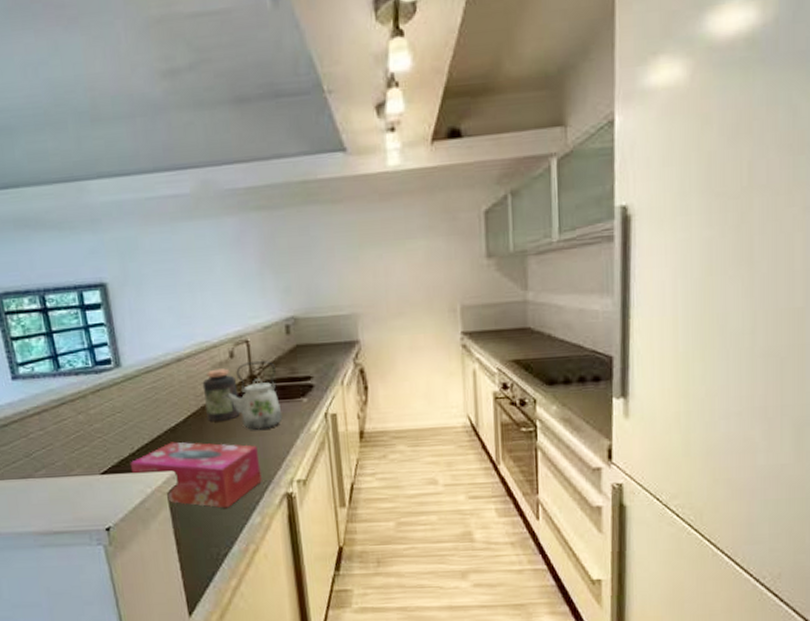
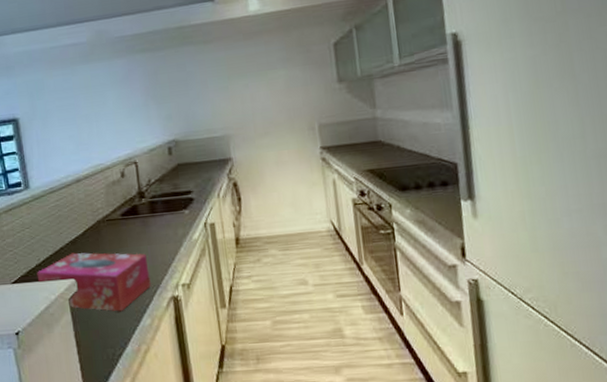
jar: present [202,368,240,421] -> none [98,186,131,233]
kettle: present [224,361,283,430] -> none [117,179,168,240]

